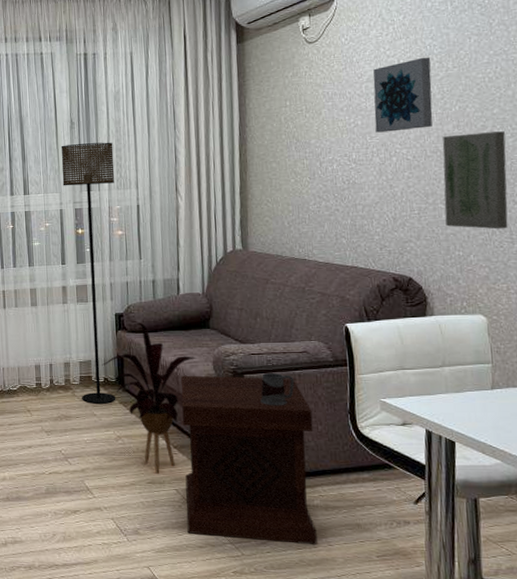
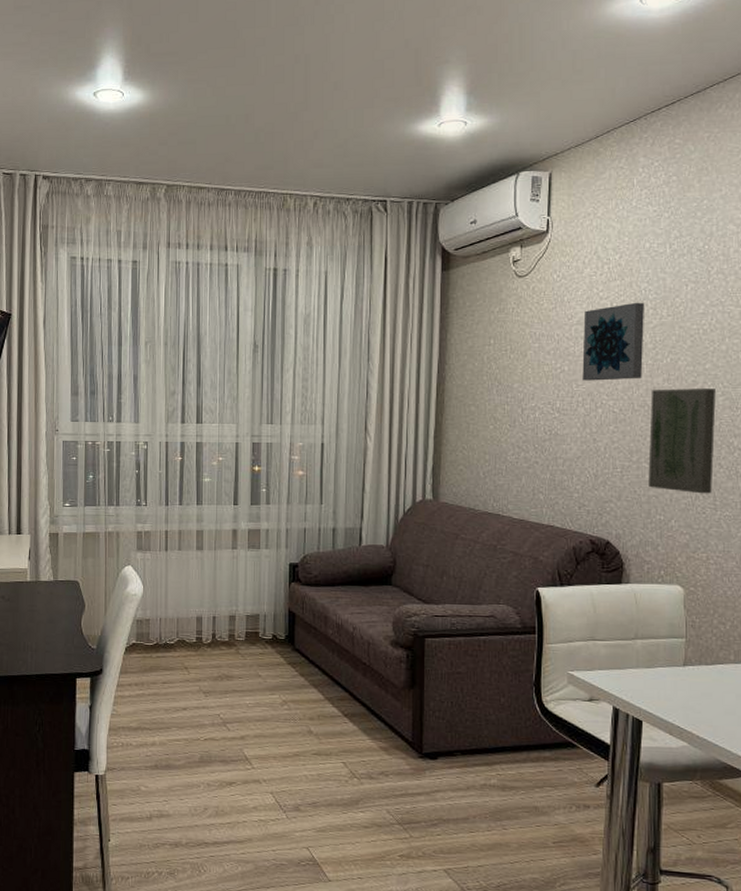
floor lamp: present [61,142,116,404] -> none [240,370,299,664]
house plant: present [102,322,197,474] -> none [271,574,376,744]
side table: present [180,375,318,546] -> none [353,636,495,829]
mug: present [261,372,295,406] -> none [441,637,479,675]

